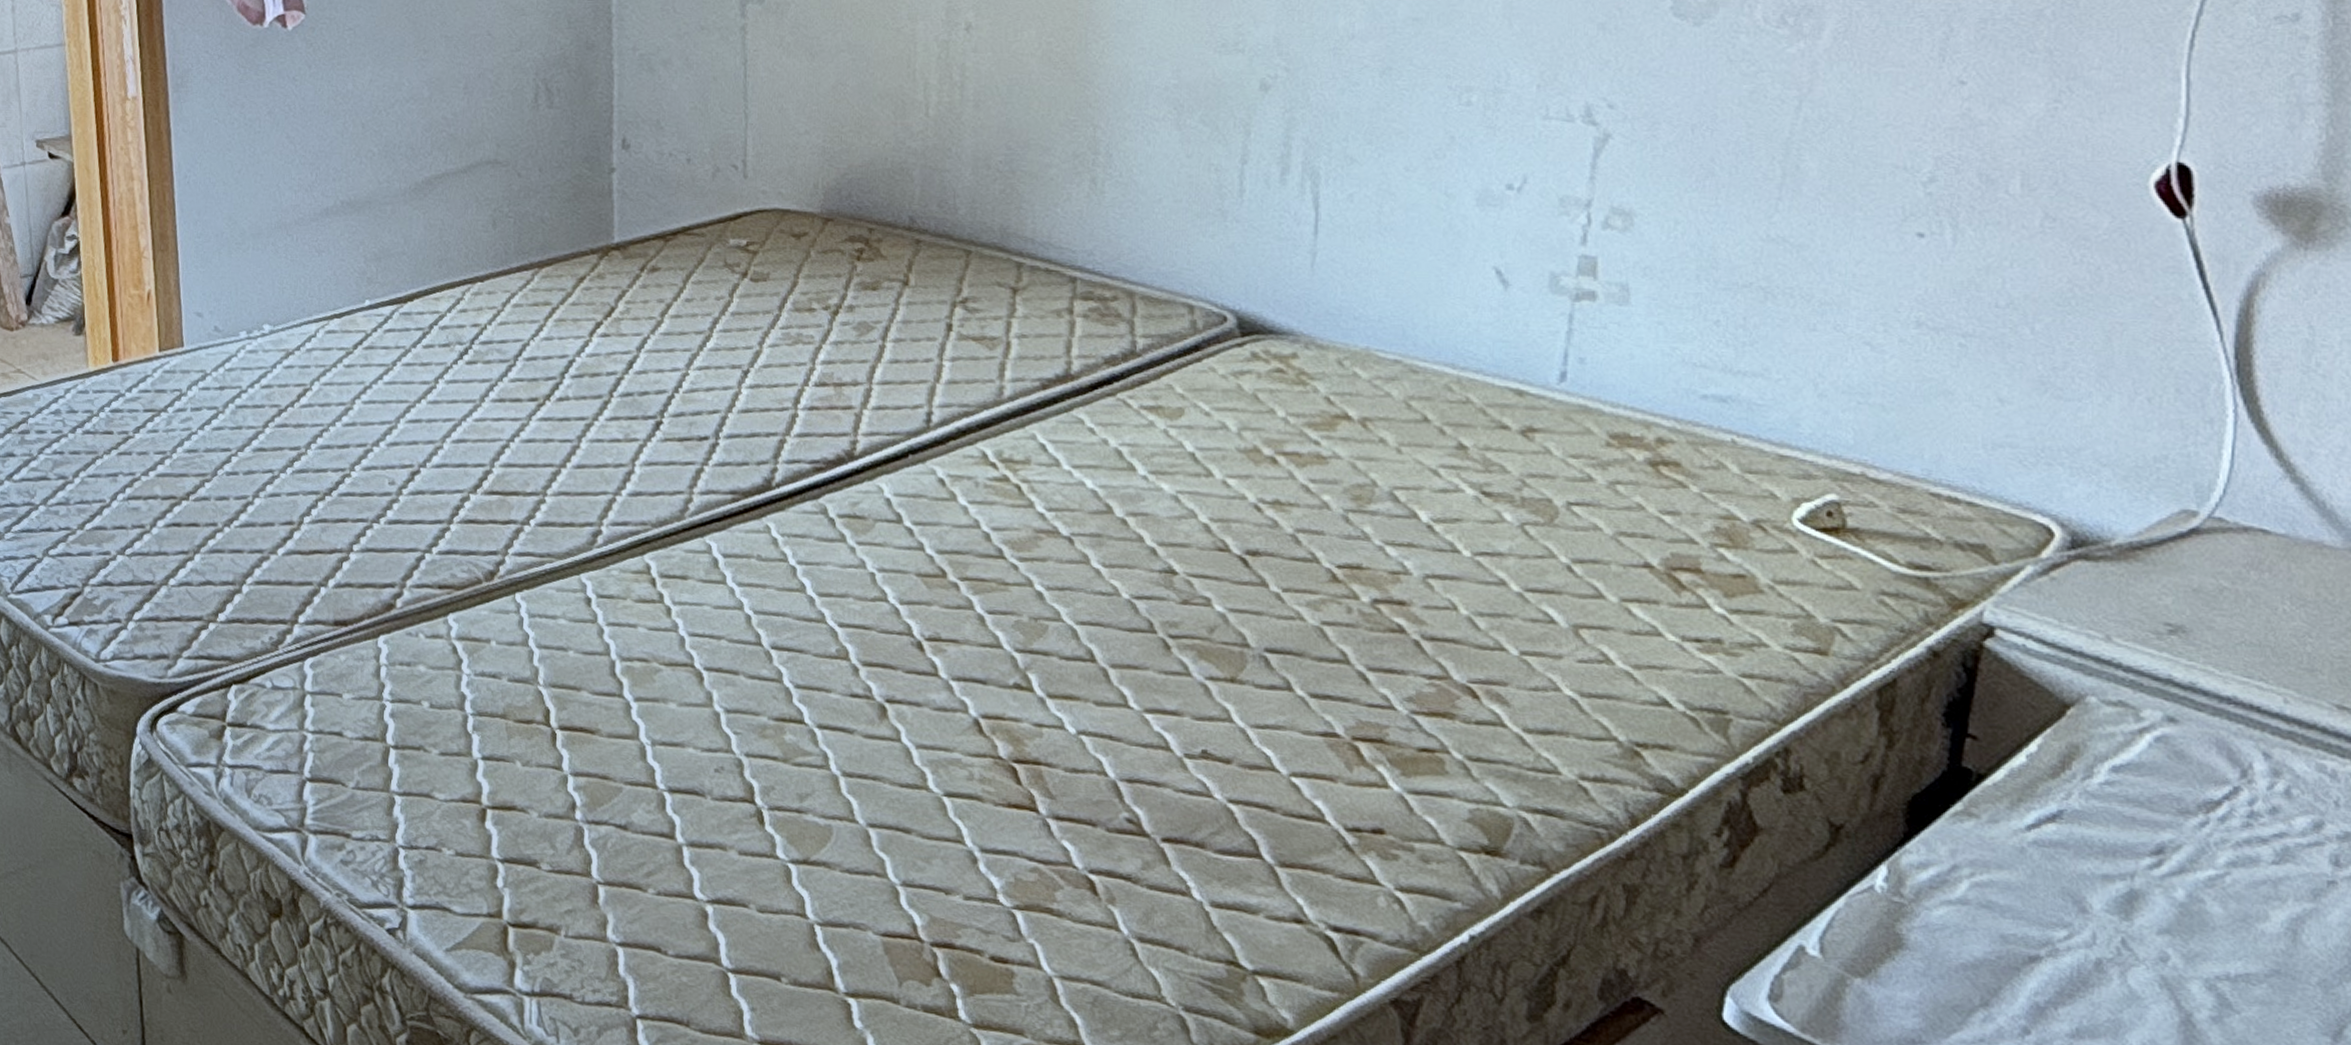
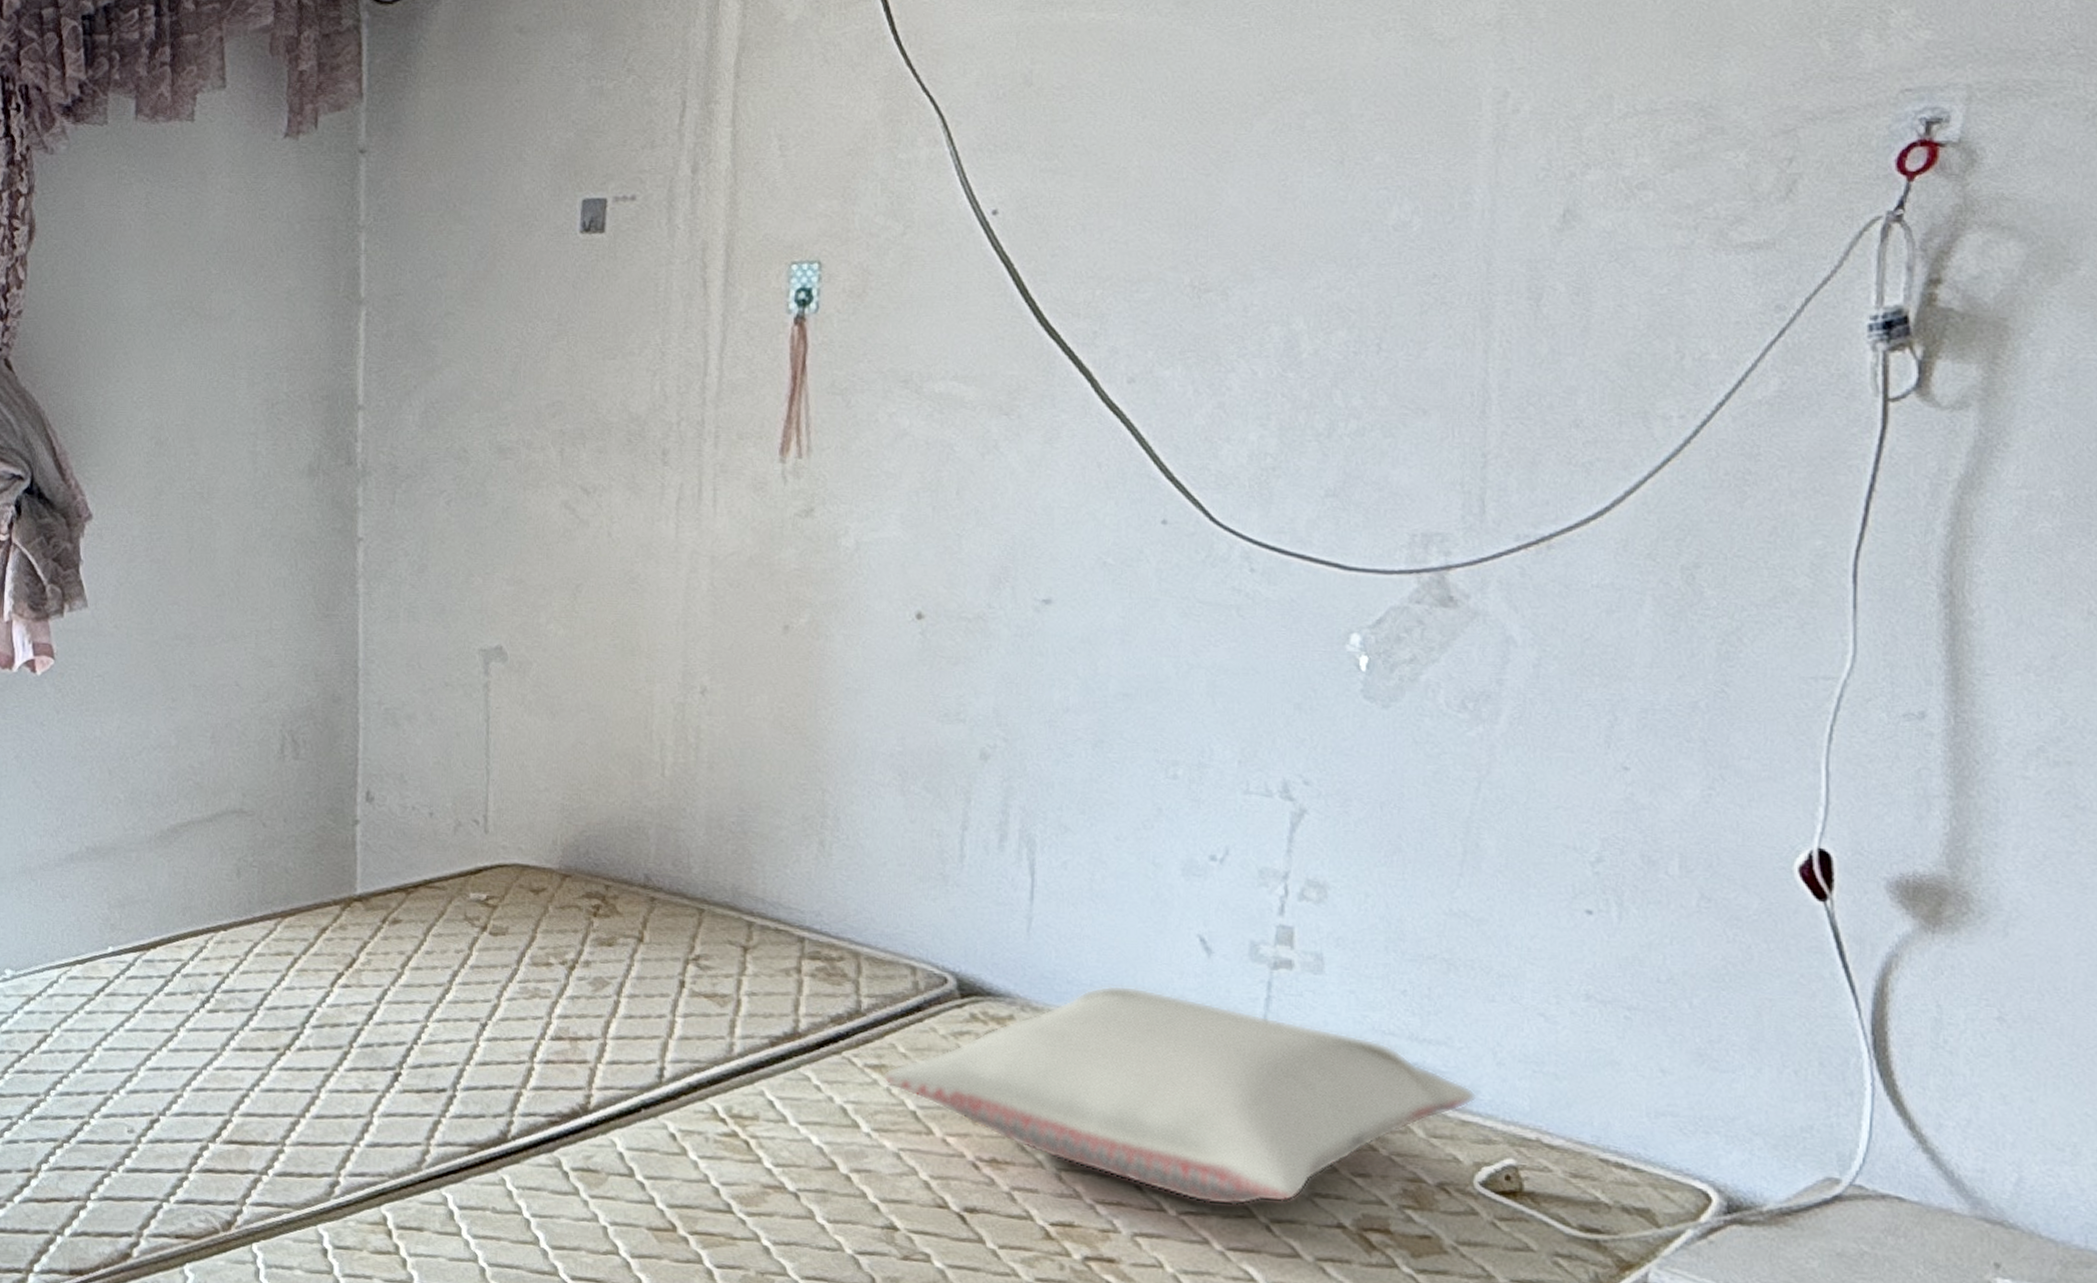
pillow: none [1159,320,1797,546] -> present [882,985,1477,1206]

